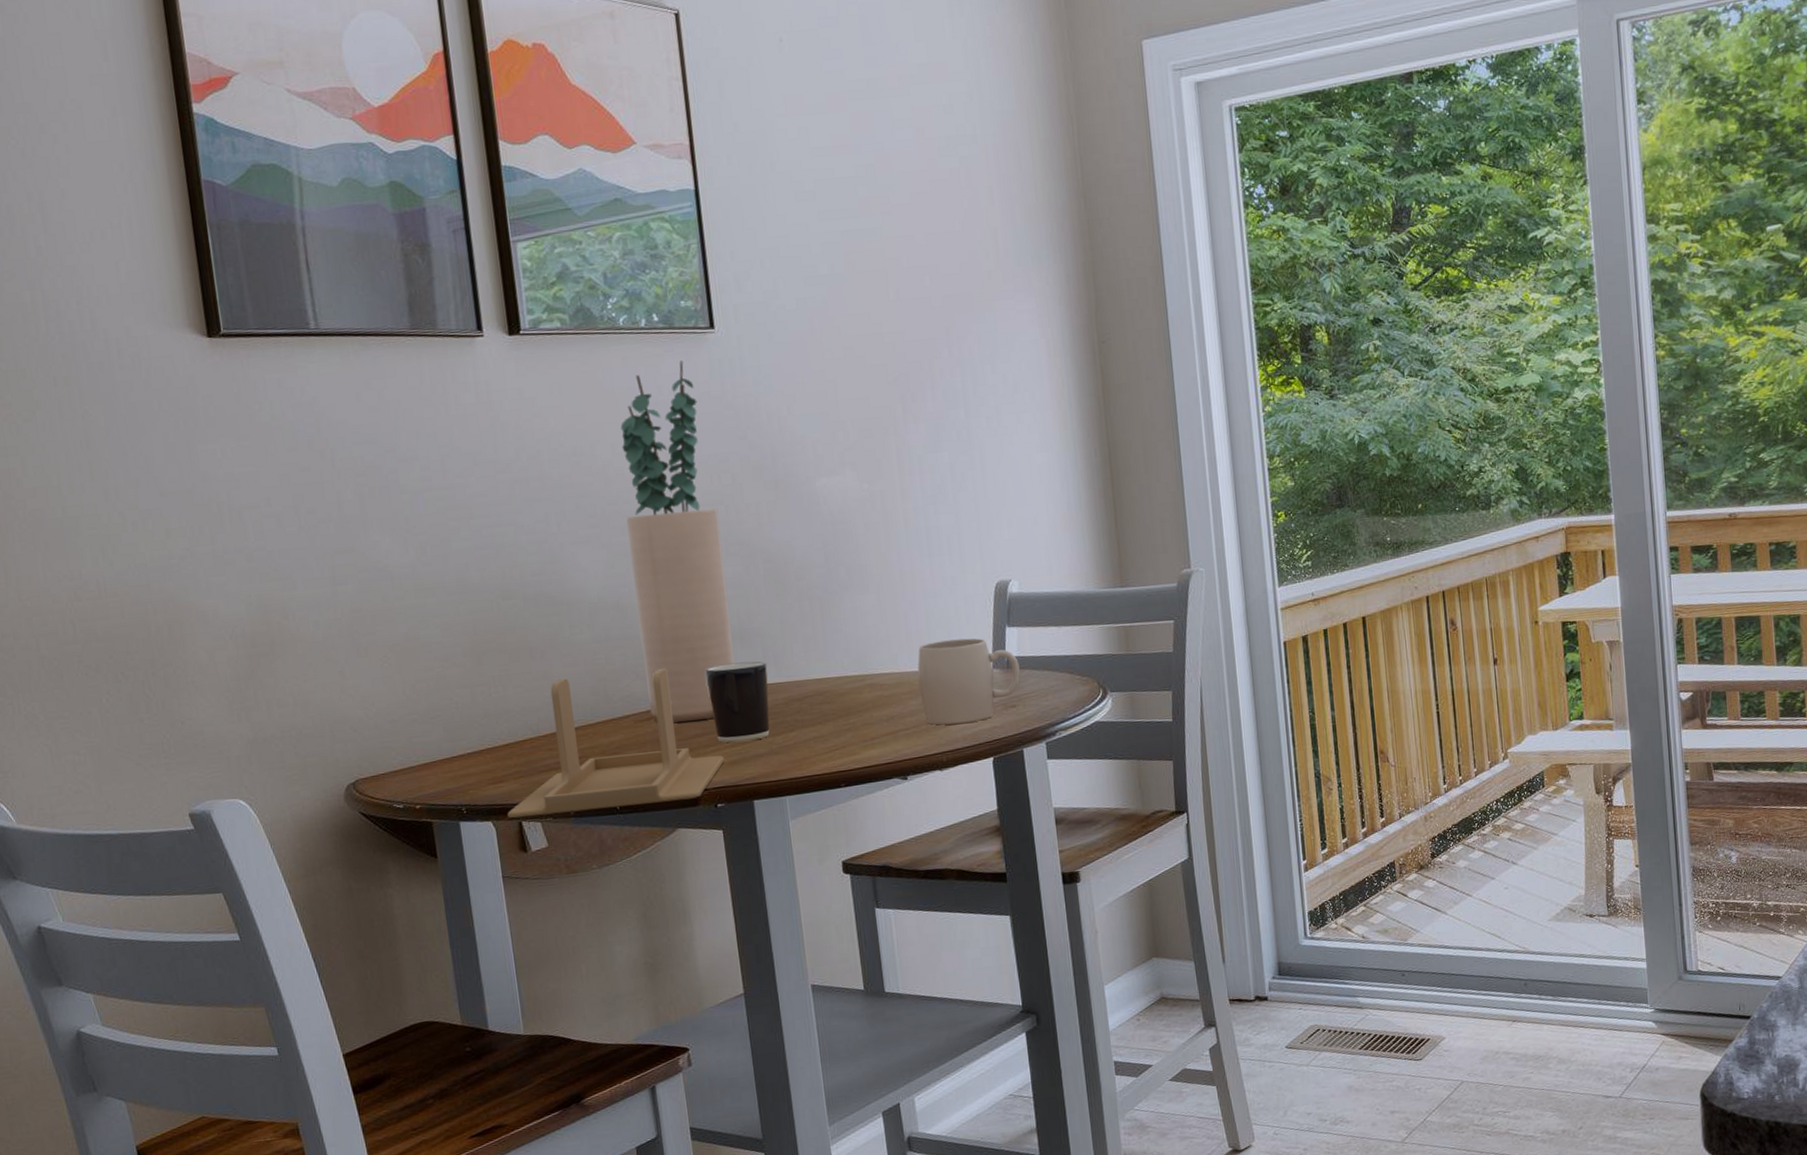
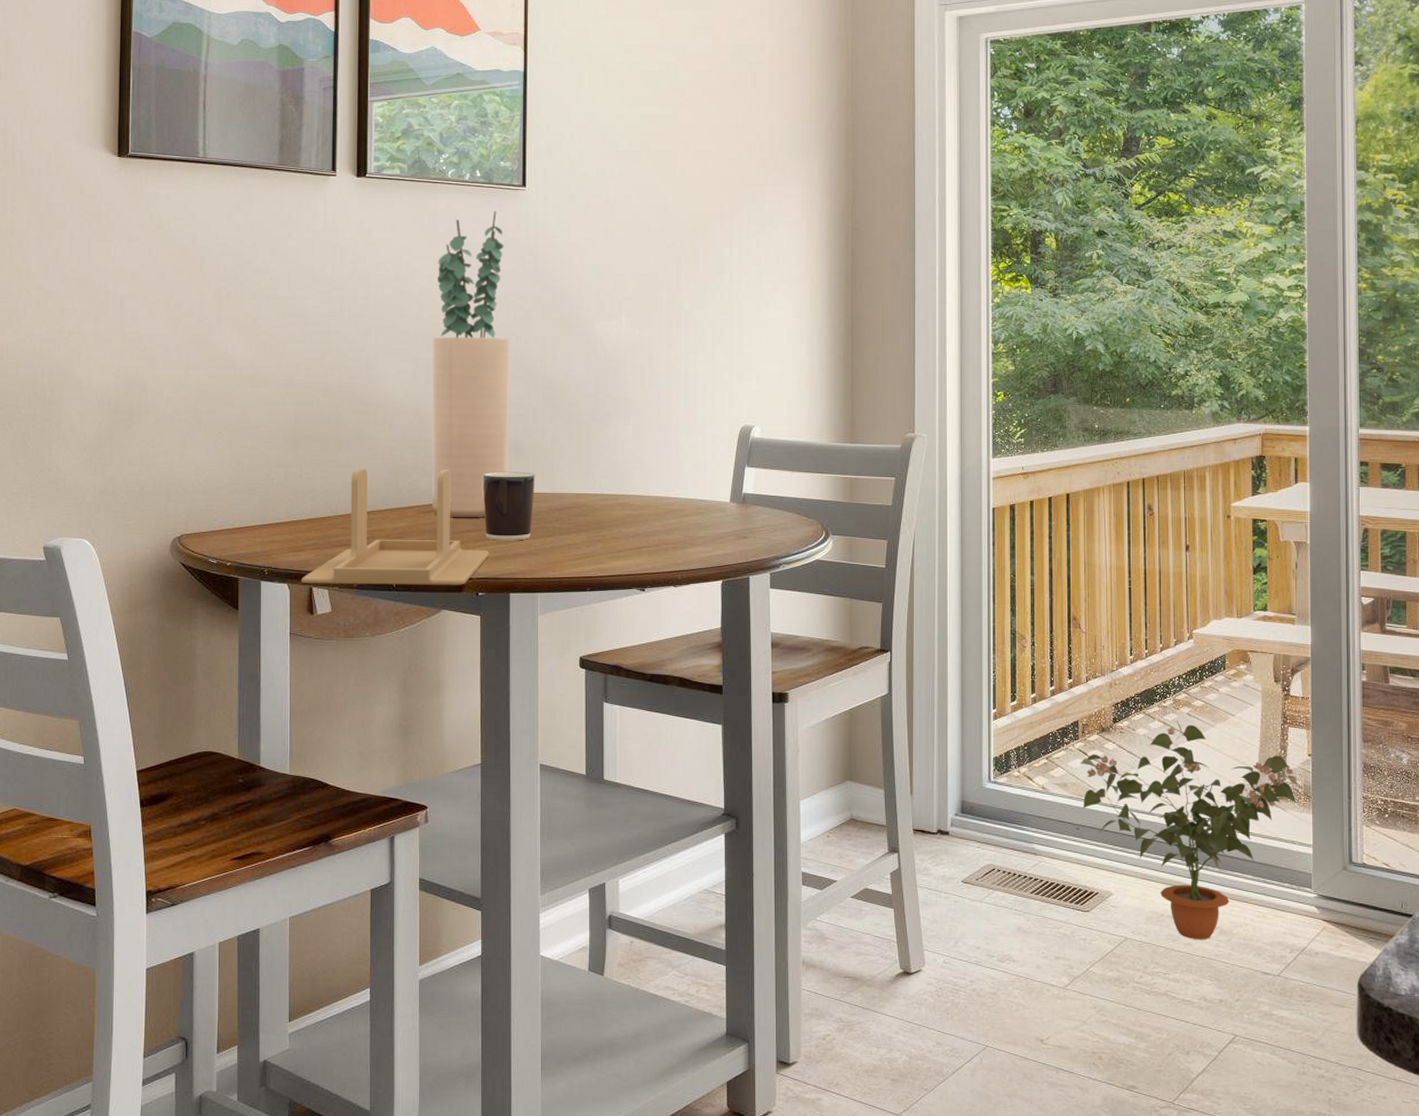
mug: present [917,638,1020,726] -> none [664,473,754,548]
potted plant: none [1400,848,1631,1073] -> present [1080,721,1301,940]

